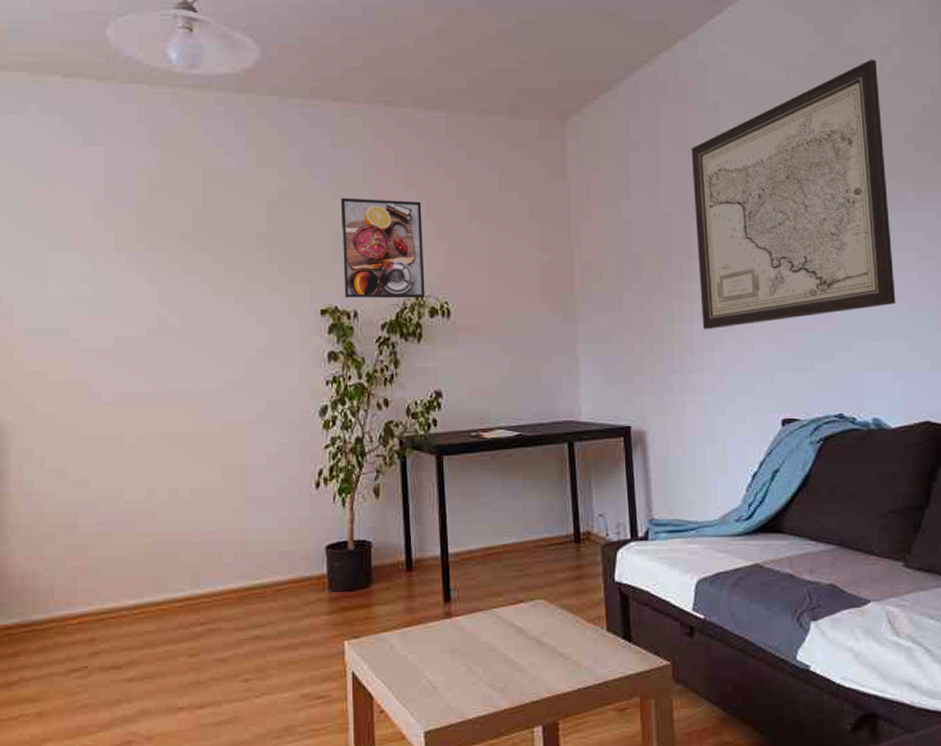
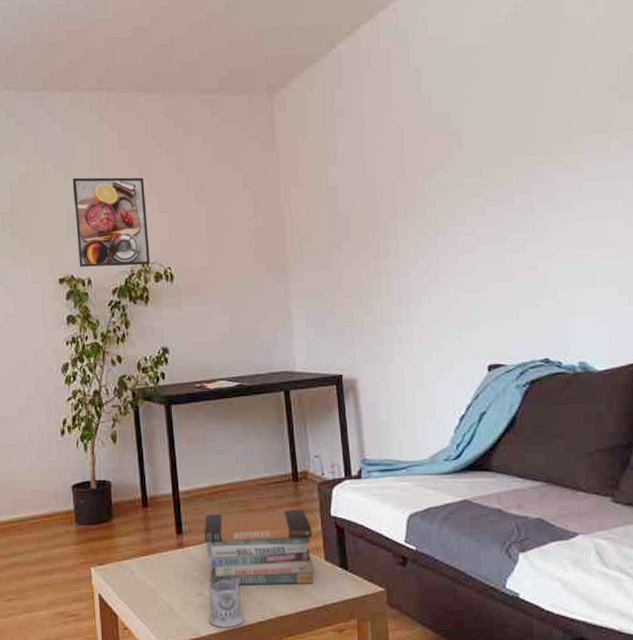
tea glass holder: none [454,646,517,709] -> present [187,573,245,628]
book stack: none [475,574,595,660] -> present [204,509,314,585]
wall art: present [691,59,896,330] -> none [394,13,602,284]

